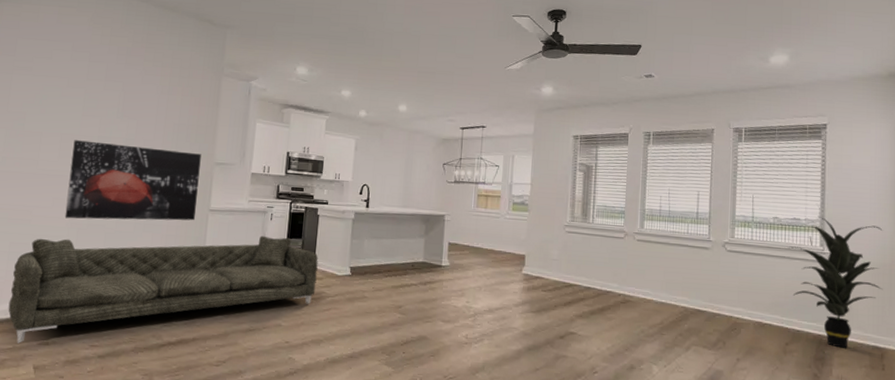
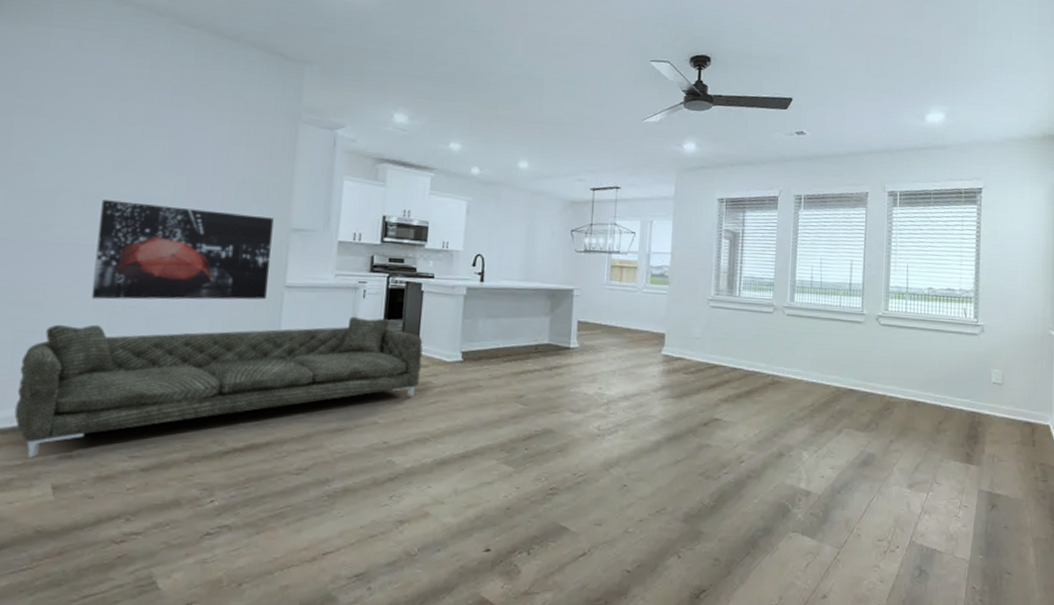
indoor plant: present [785,216,883,349] -> none [940,286,1035,425]

